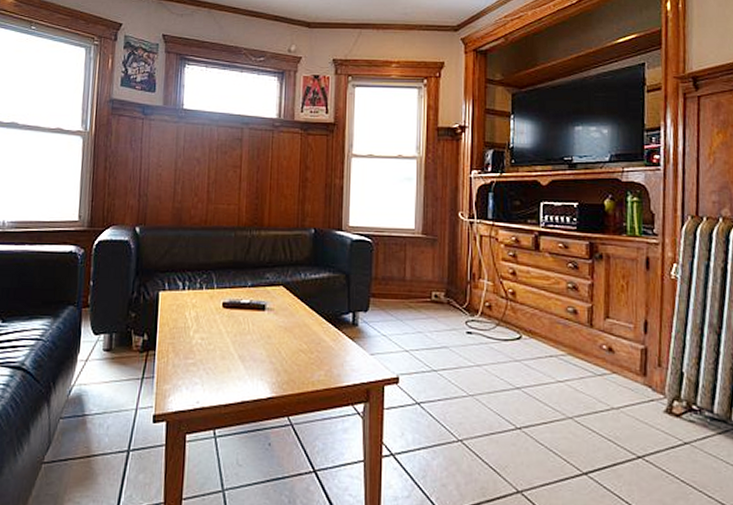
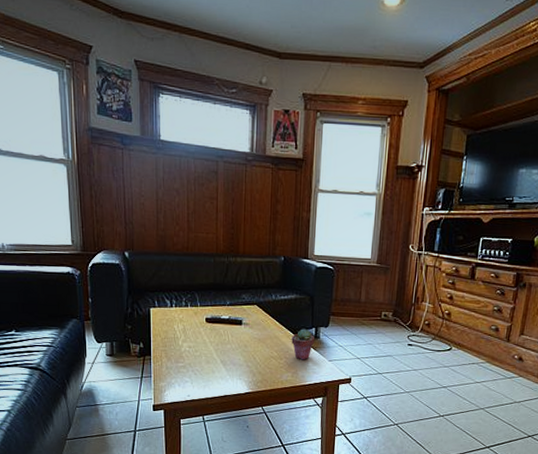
potted succulent: none [324,314,352,354] -> present [291,328,314,360]

